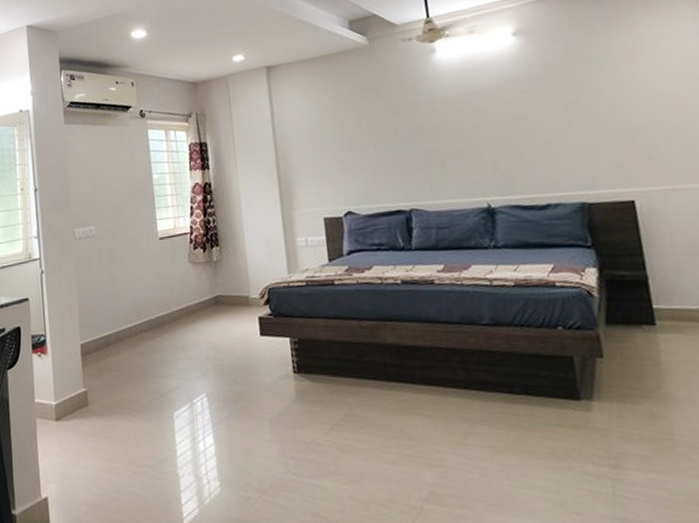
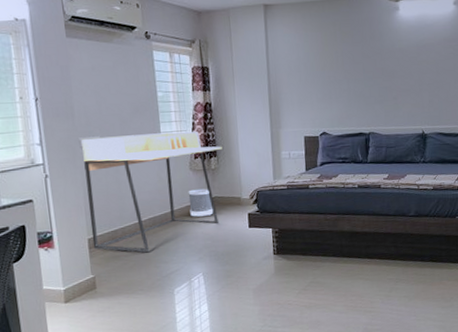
desk: none [76,217,225,363] -> present [81,131,222,252]
wastebasket: none [187,285,217,321] -> present [188,188,214,217]

